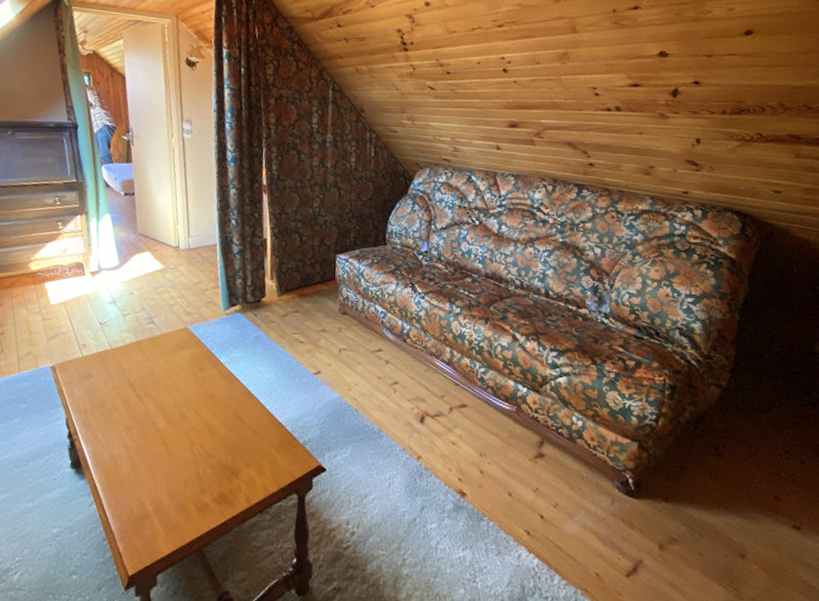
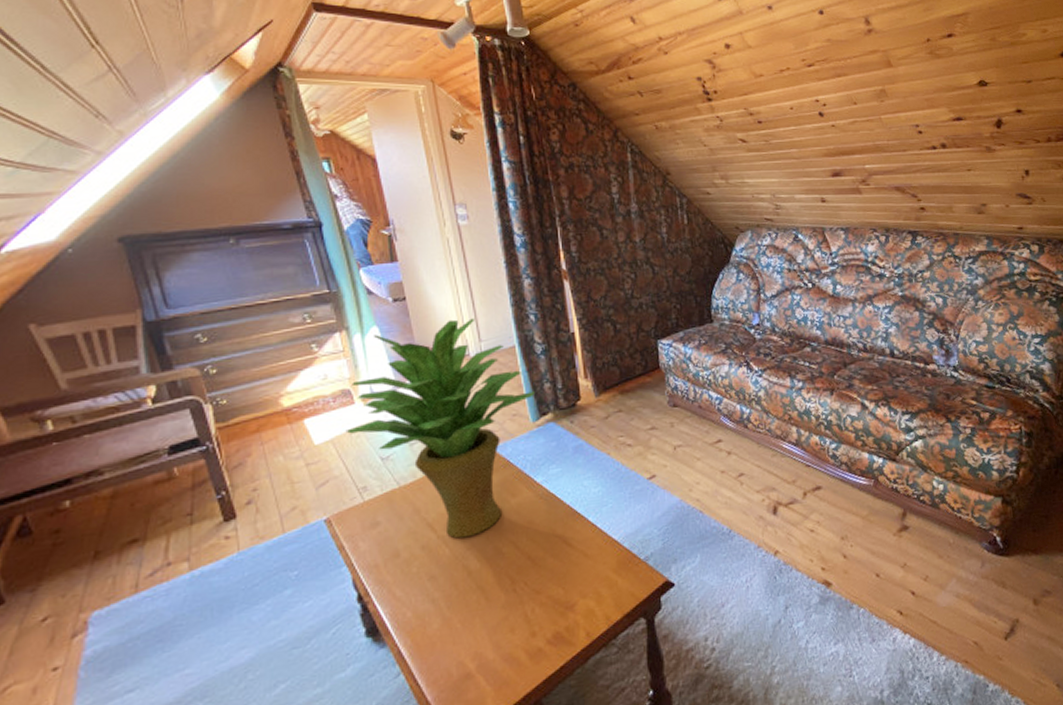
potted plant: none [75,215,228,400] -> present [345,318,534,539]

